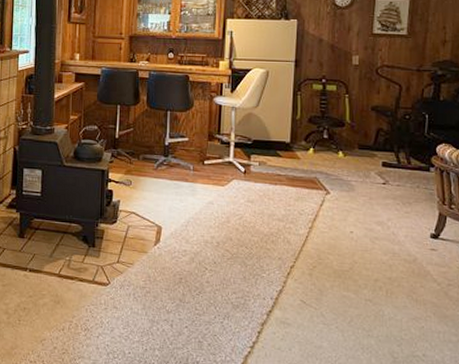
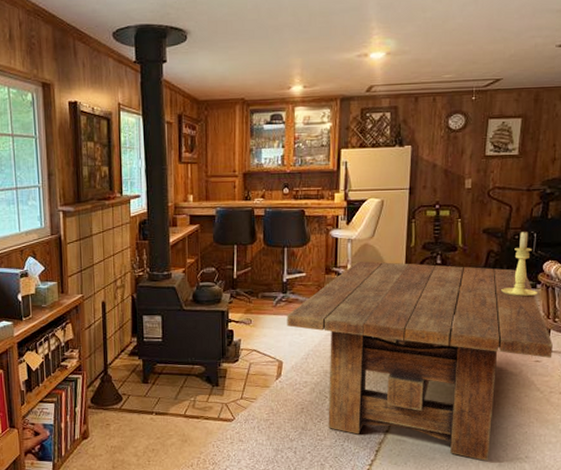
dining table: none [167,129,449,355] -> present [287,260,553,461]
candle holder: none [392,111,431,180] -> present [501,231,537,297]

